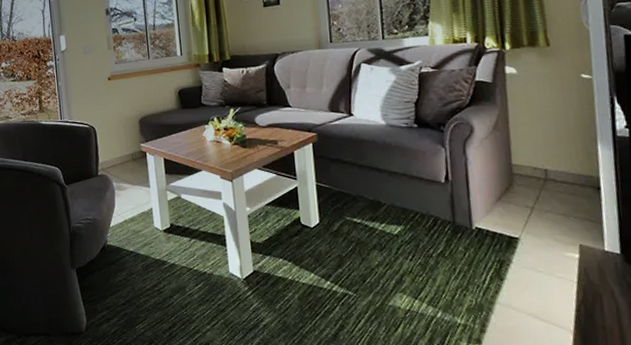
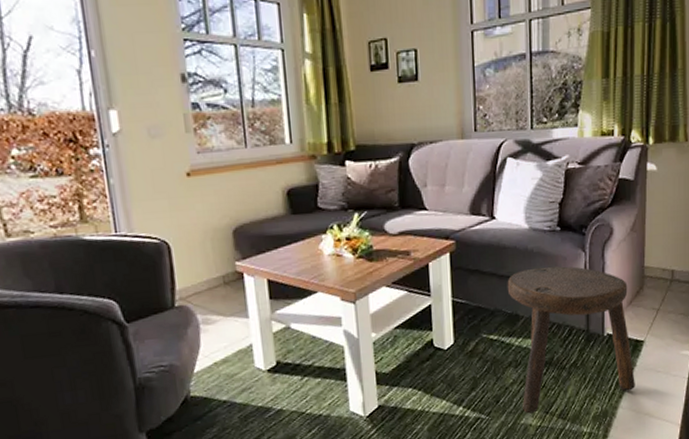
stool: none [367,159,513,297] -> present [507,266,635,414]

